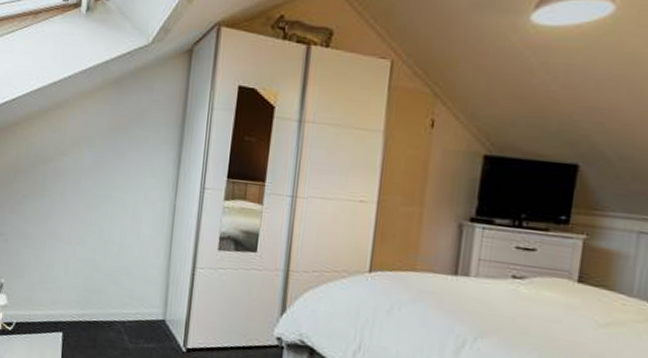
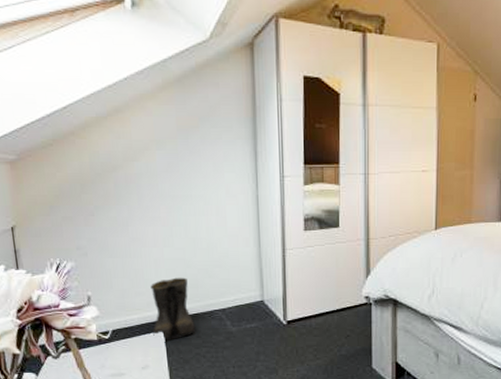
boots: none [52,278,93,346] -> present [150,277,196,342]

